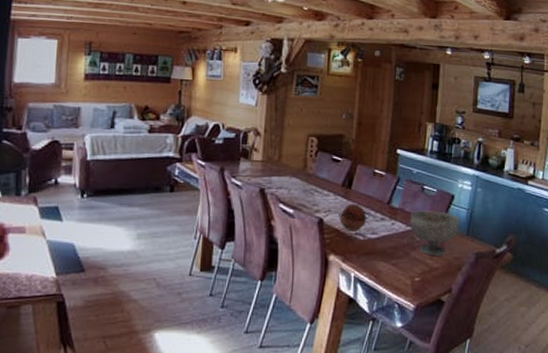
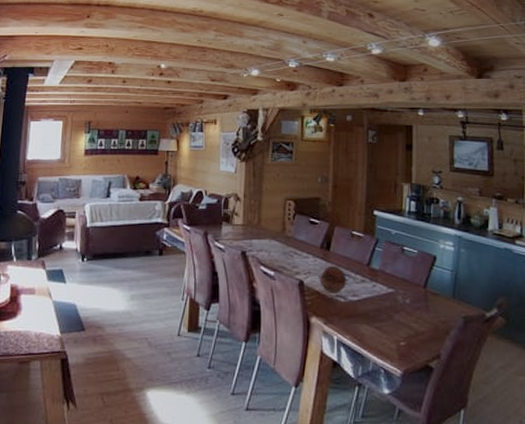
decorative bowl: present [410,210,460,256] -> none [391,272,444,320]

